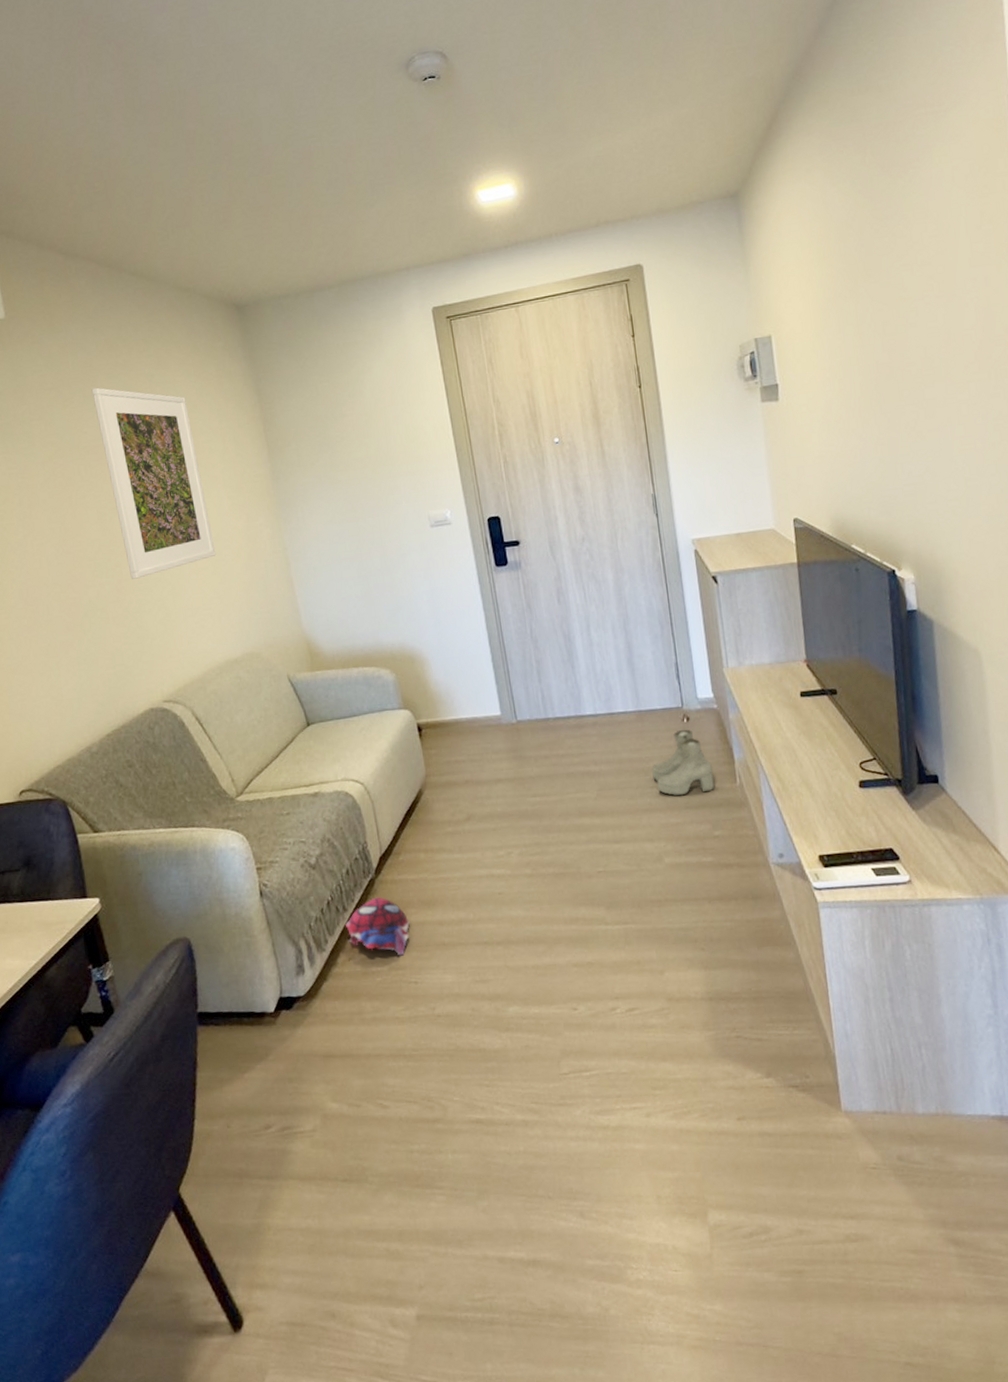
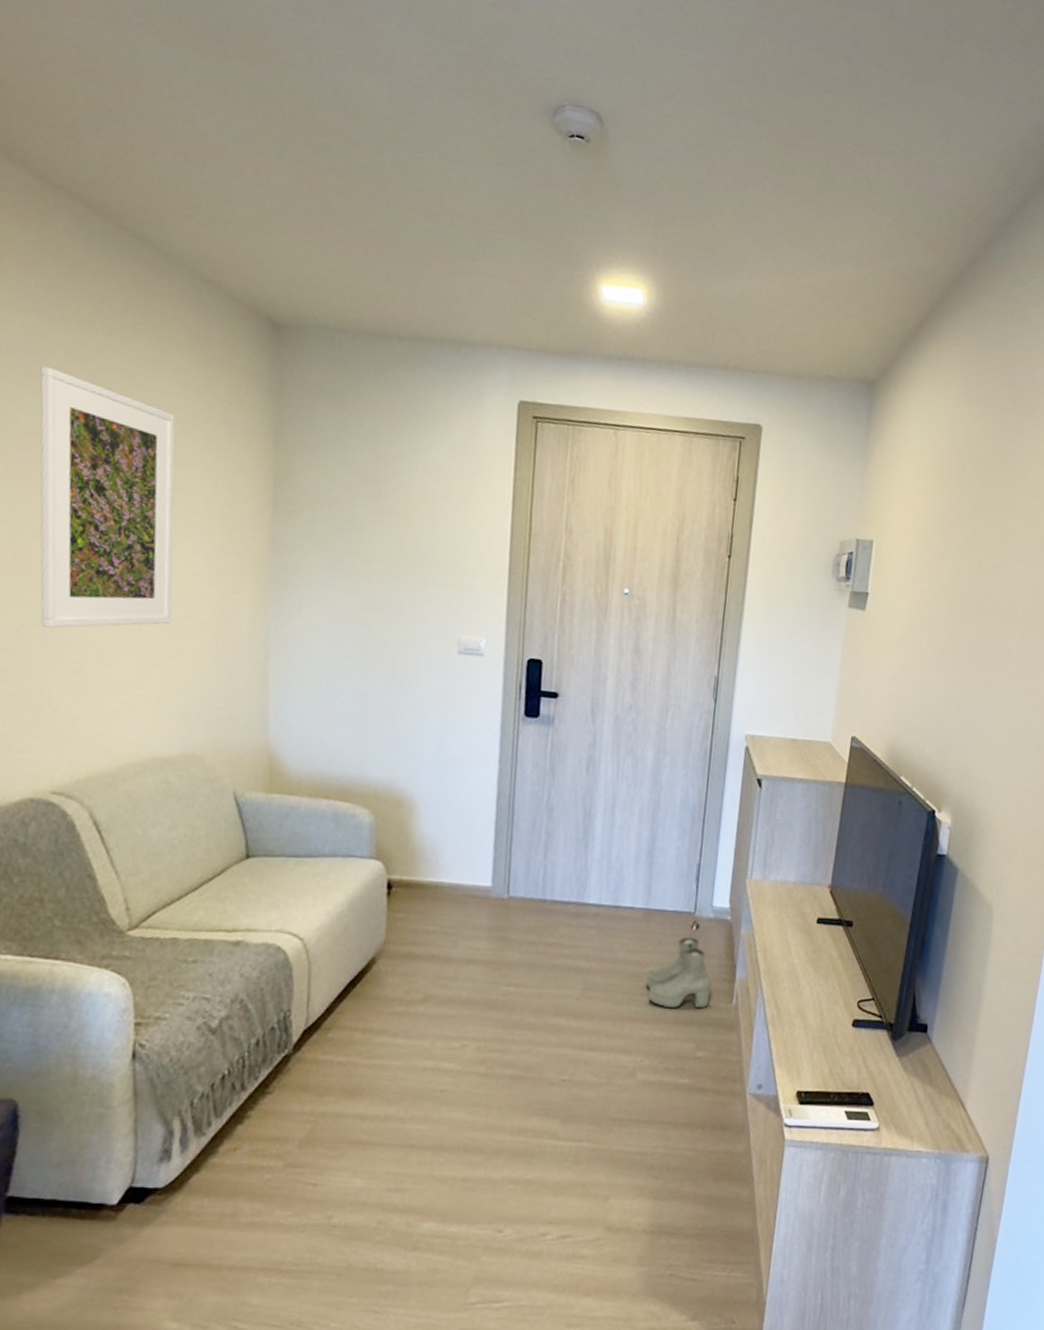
plush toy: present [345,897,410,956] -> none [238,1077,324,1151]

